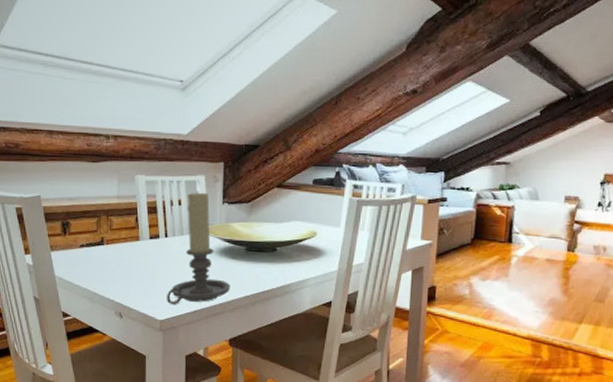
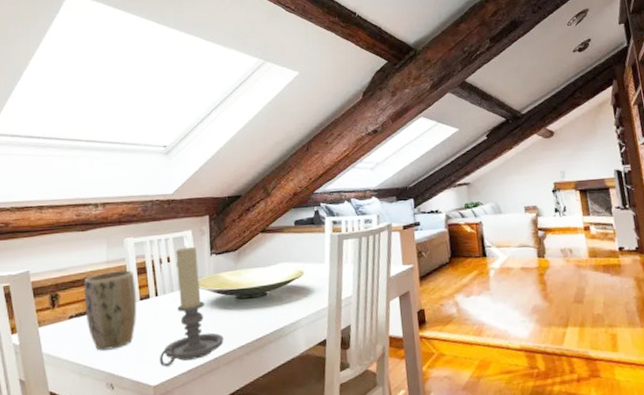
plant pot: none [94,207,147,282] -> present [83,270,137,351]

